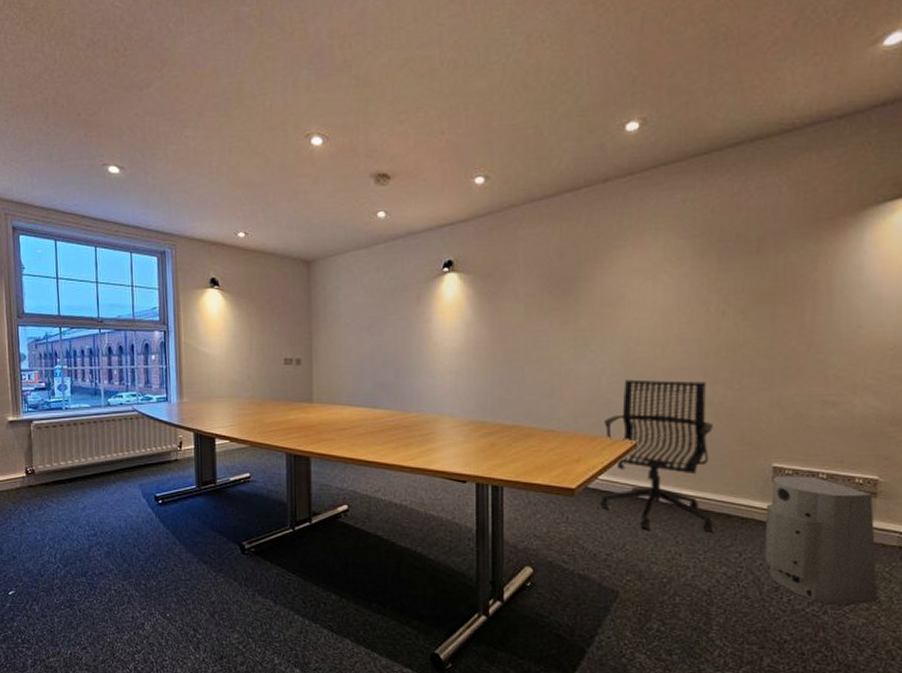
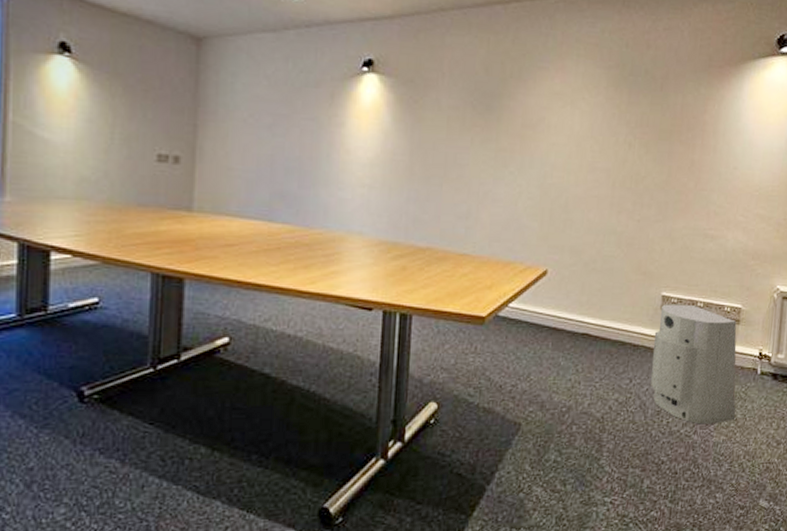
office chair: present [600,379,715,533] -> none [508,204,615,360]

